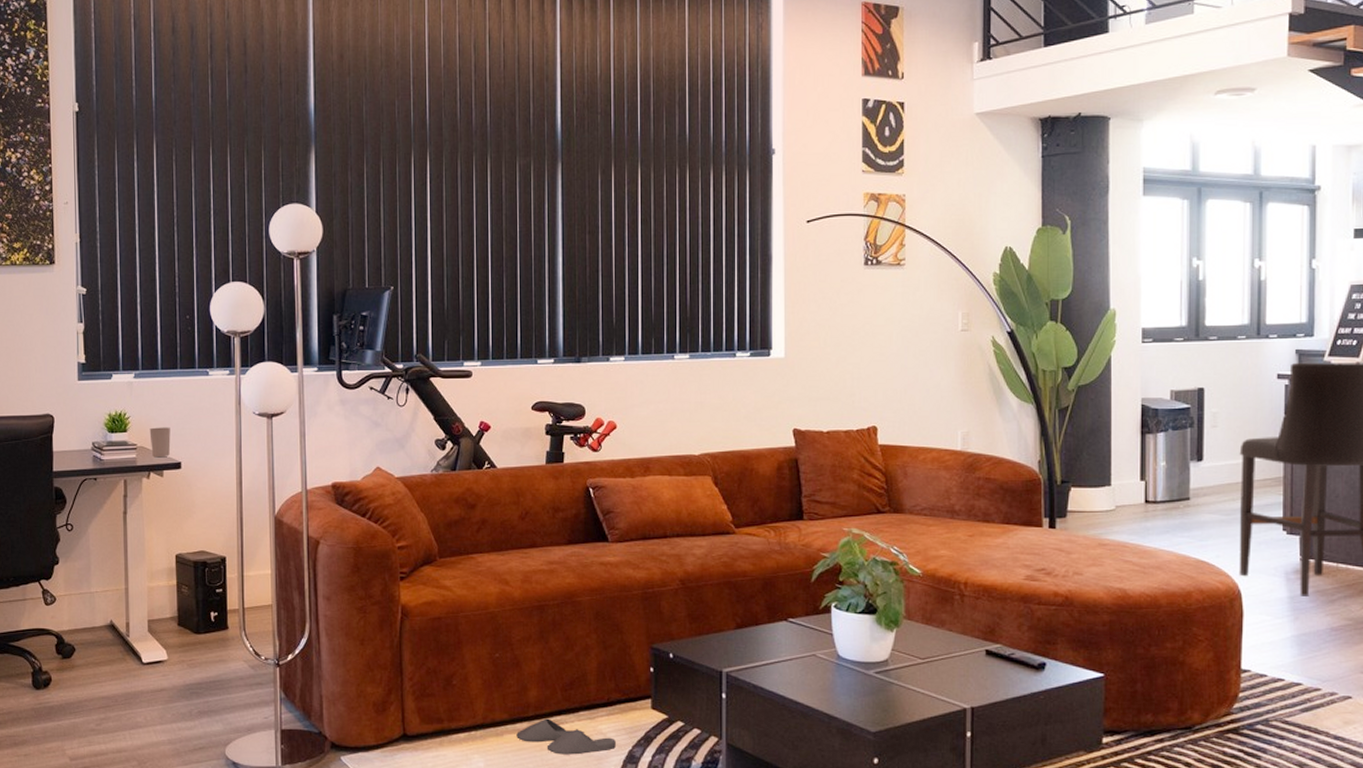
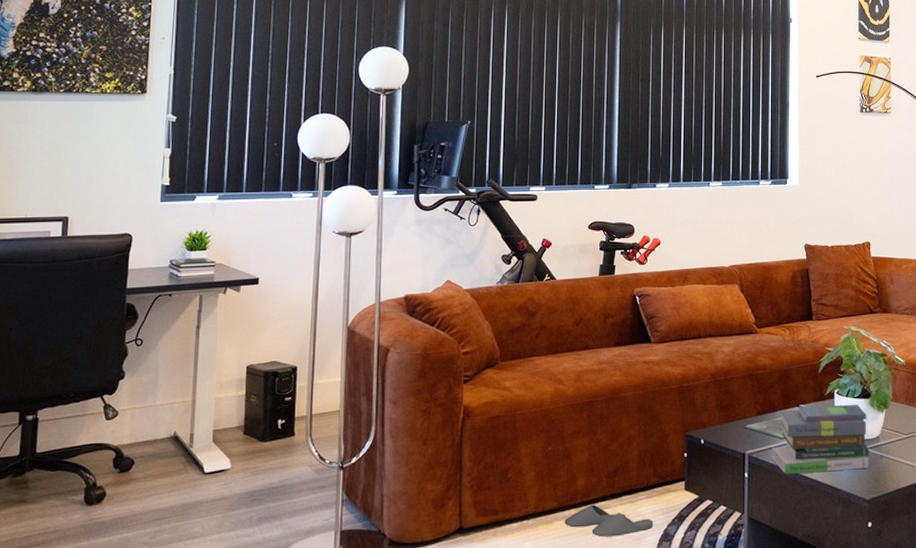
mug: present [149,427,171,458] -> none [229,245,251,274]
magazine: none [721,632,771,658] -> present [744,418,785,439]
books: none [753,620,875,698] -> present [771,404,869,475]

